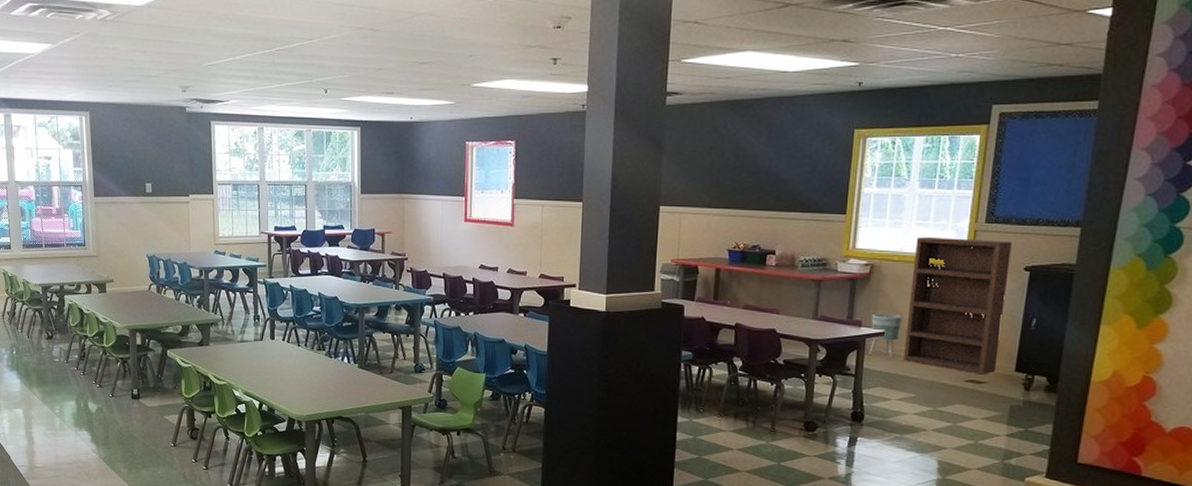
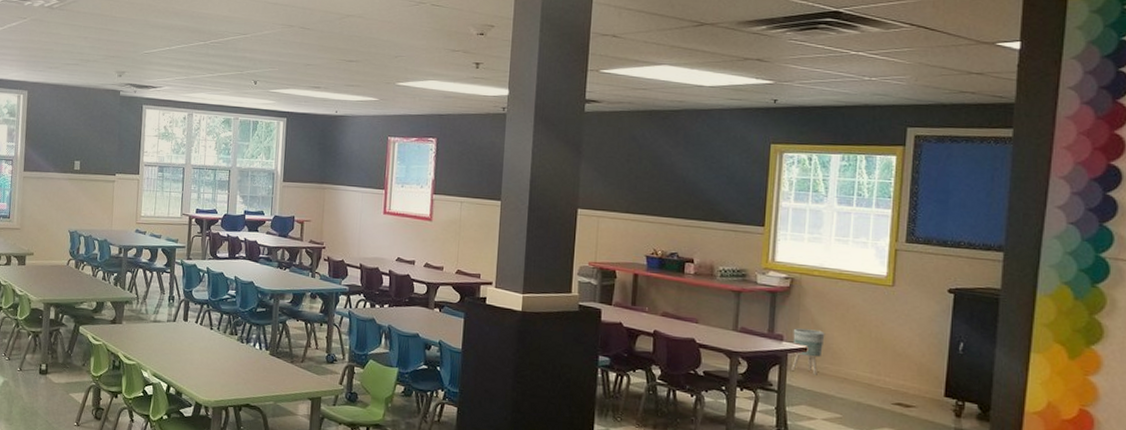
bookcase: present [903,236,1012,375] -> none [828,253,934,398]

